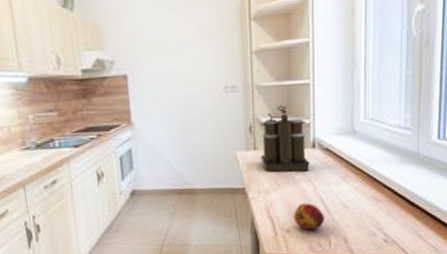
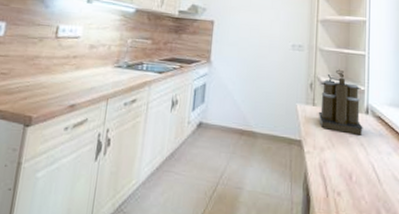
fruit: present [293,203,325,230] -> none [345,167,376,199]

